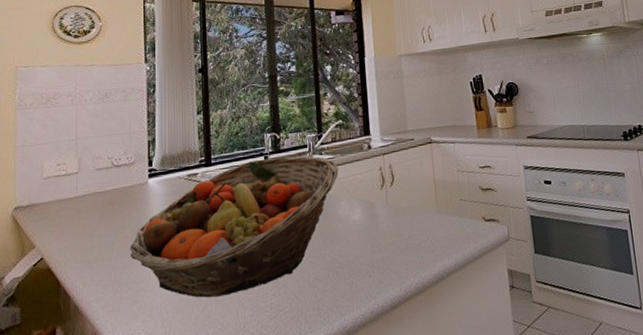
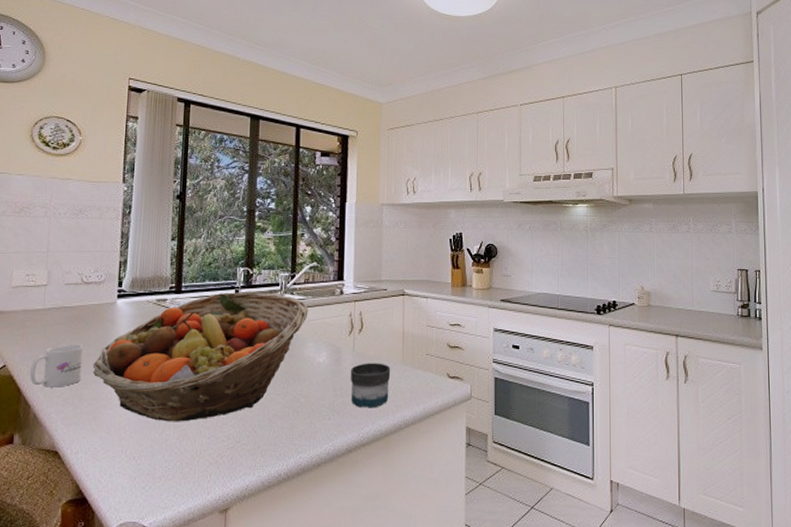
mug: none [68,228,119,276] -> present [30,343,83,387]
mug: none [386,213,427,262] -> present [350,363,391,408]

